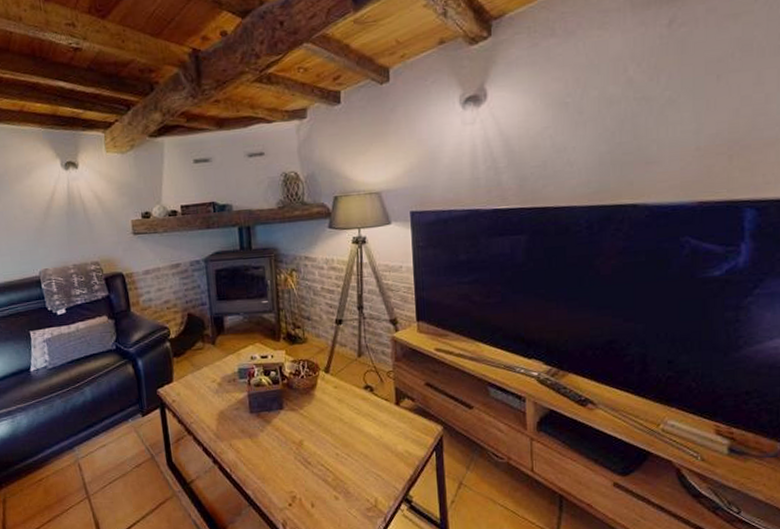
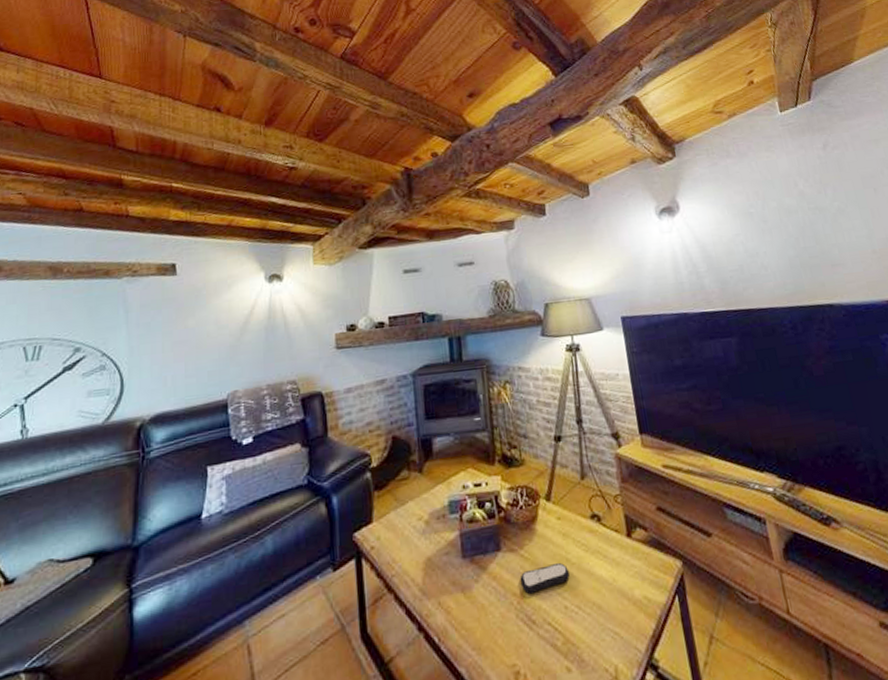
remote control: none [299,421,342,443] -> present [519,562,570,594]

